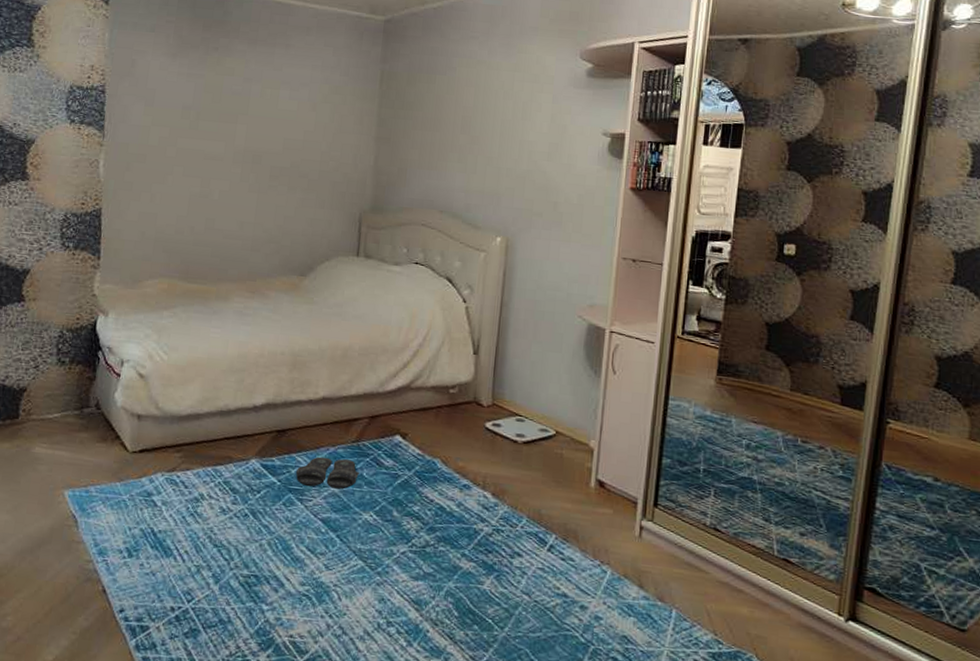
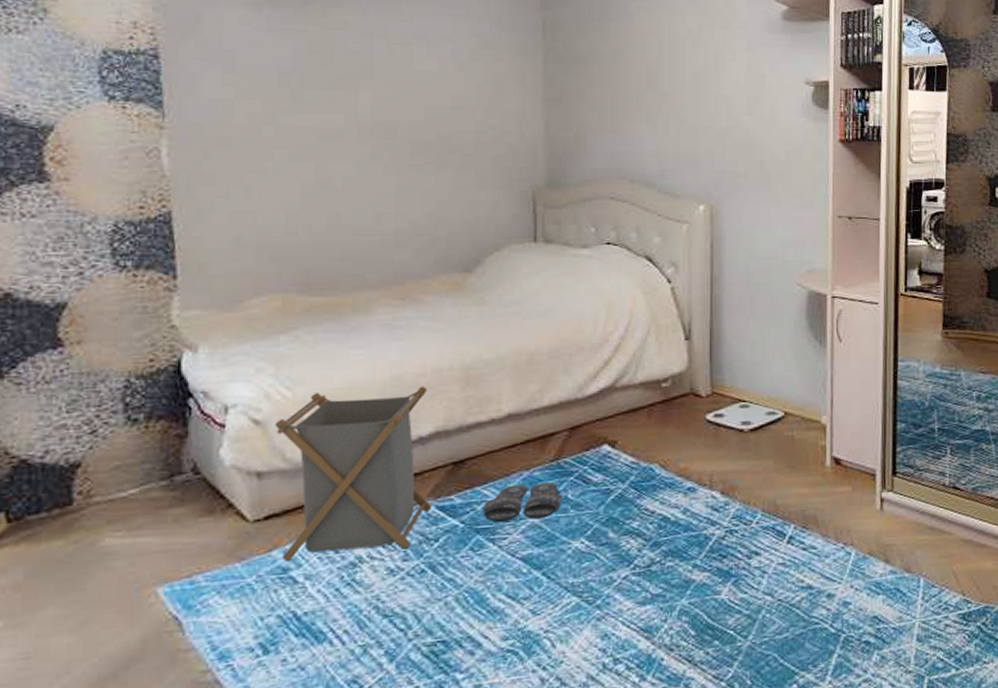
laundry basket: none [148,359,263,495] -> present [275,386,432,561]

